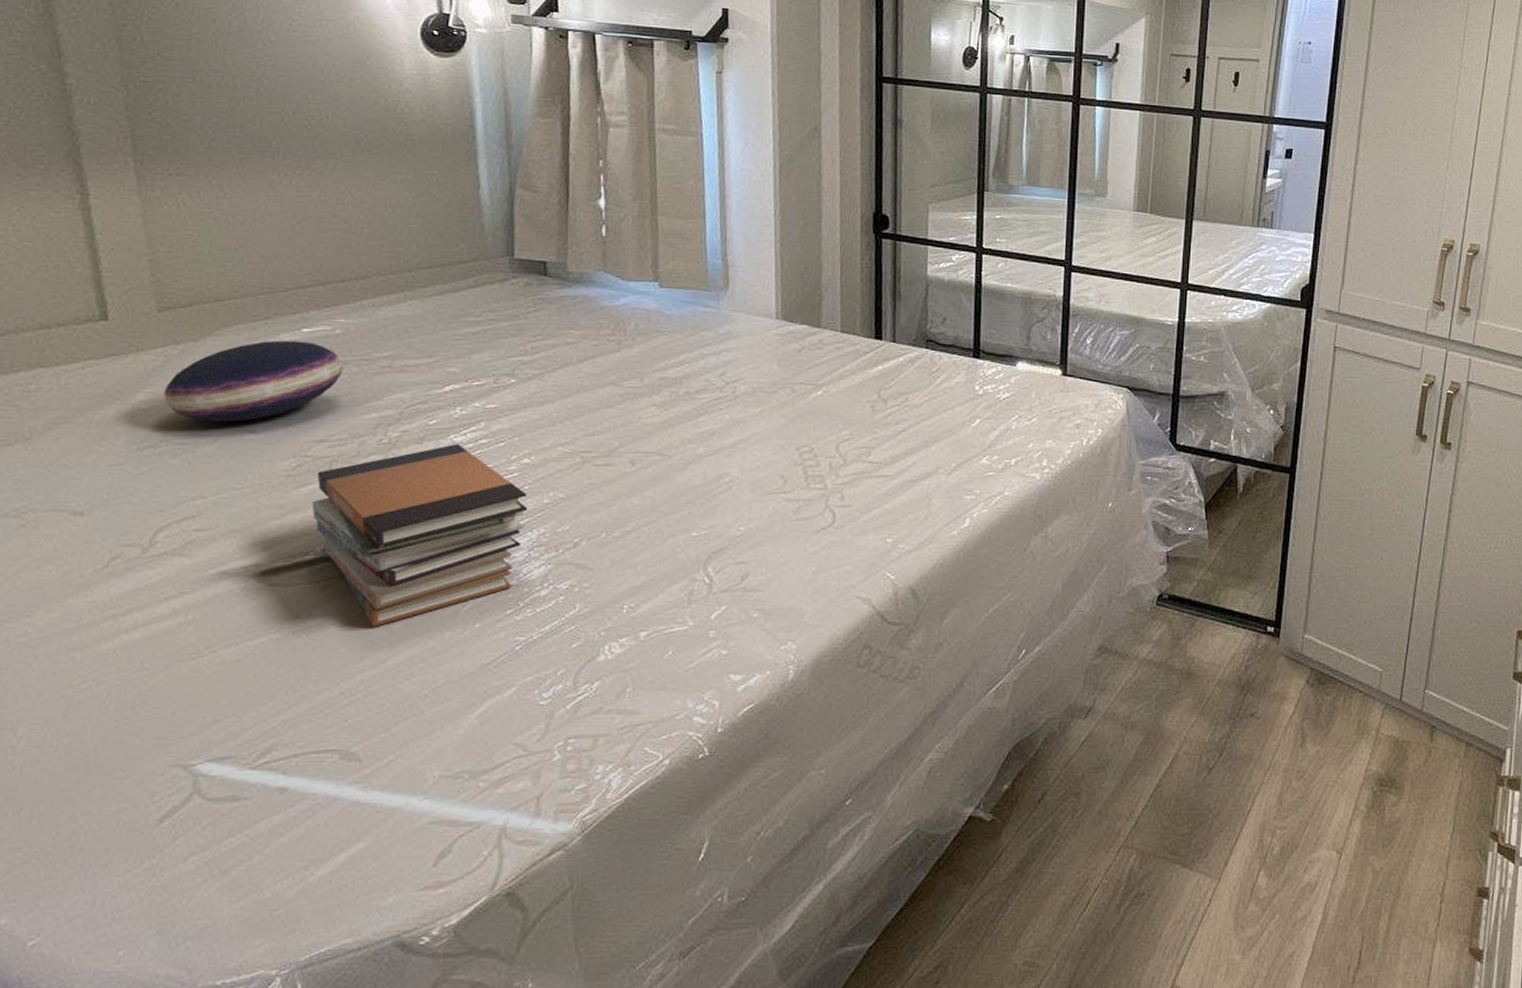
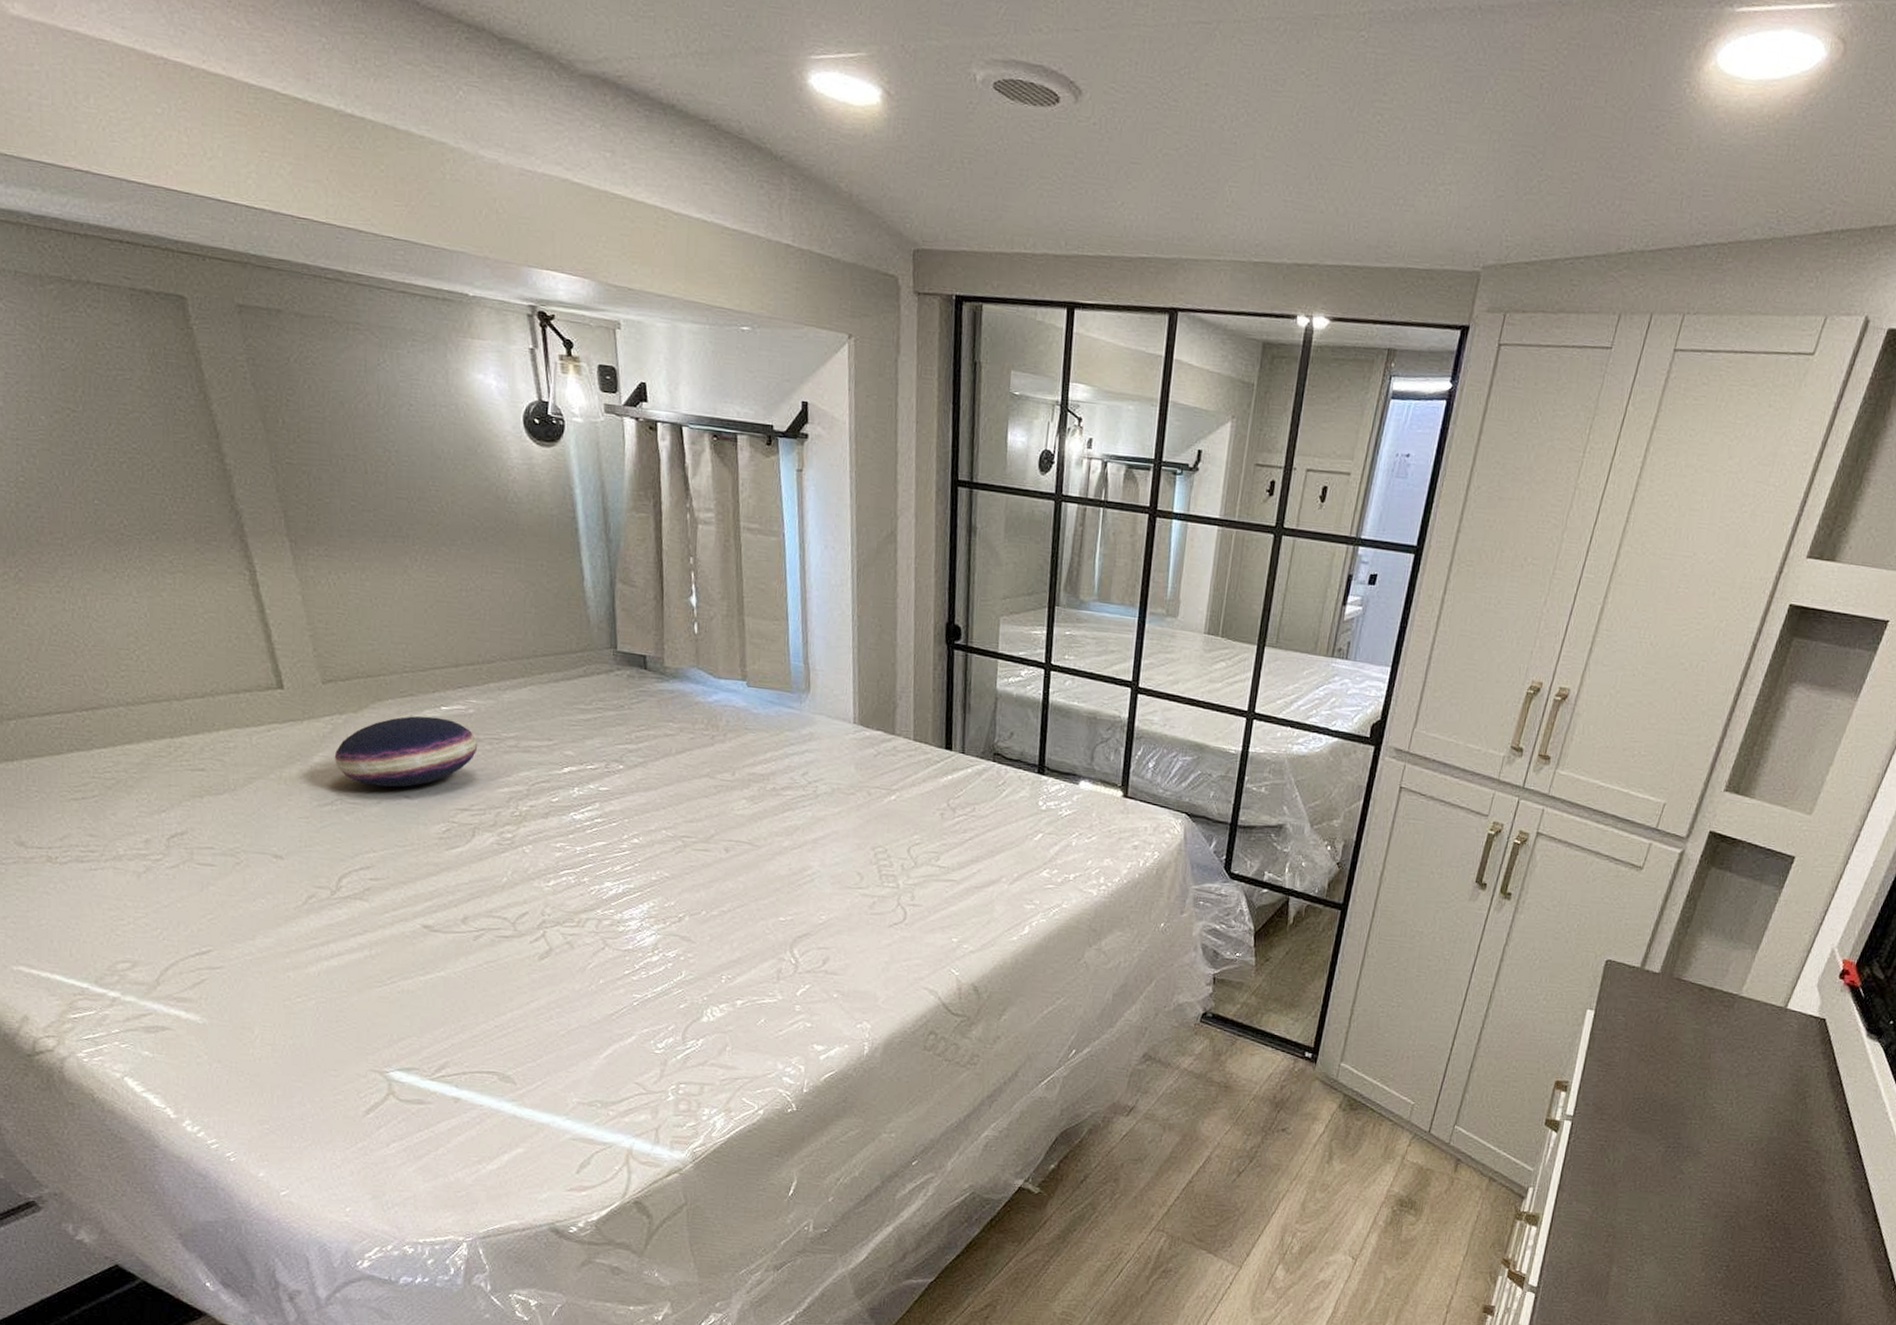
book stack: present [312,444,528,627] -> none [461,821,639,975]

